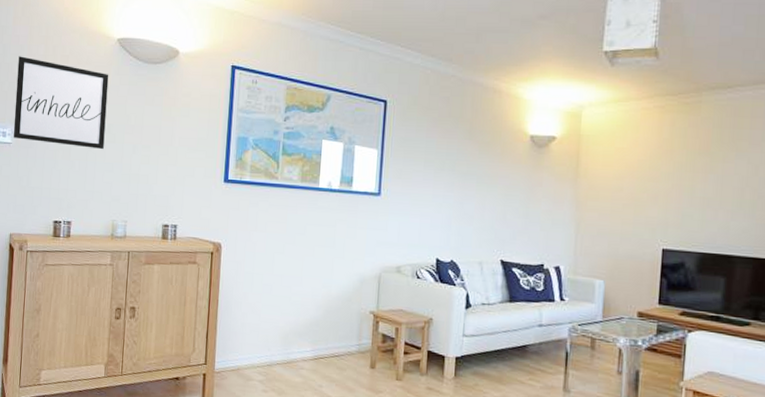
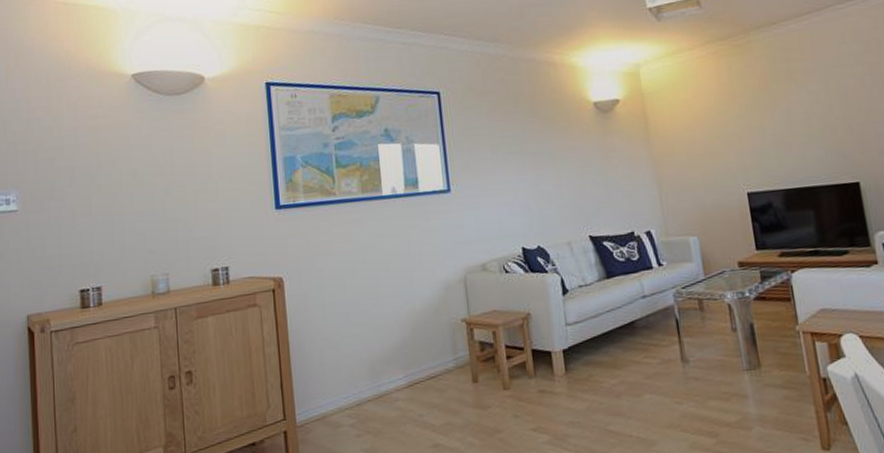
wall art: present [13,56,109,150] -> none [16,111,131,205]

